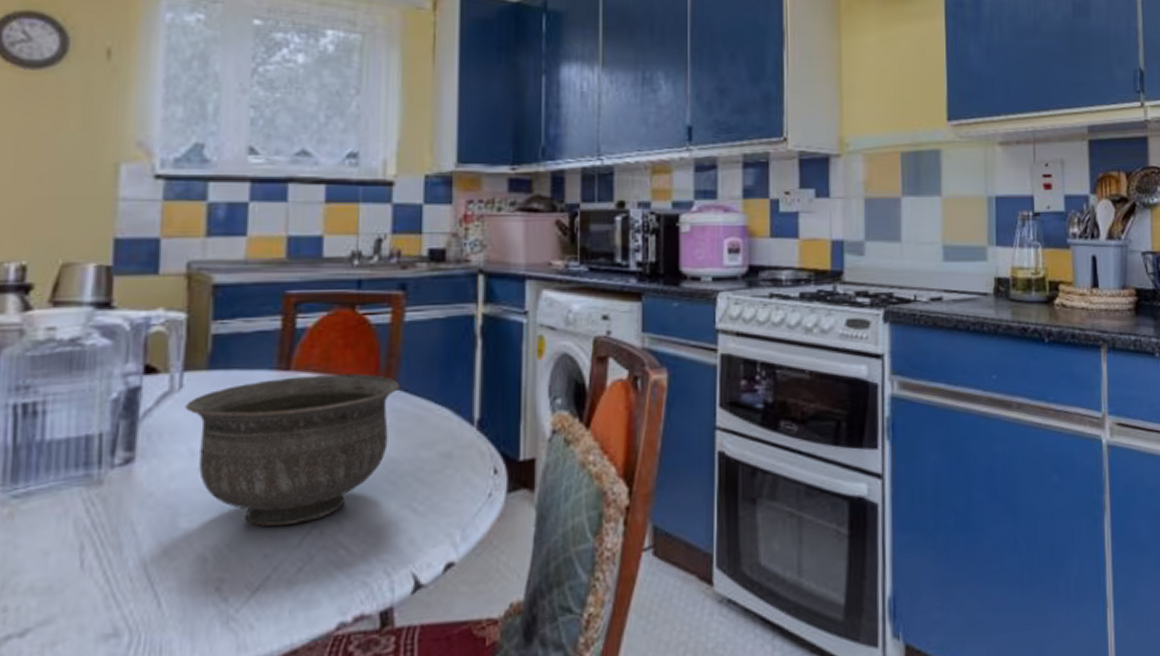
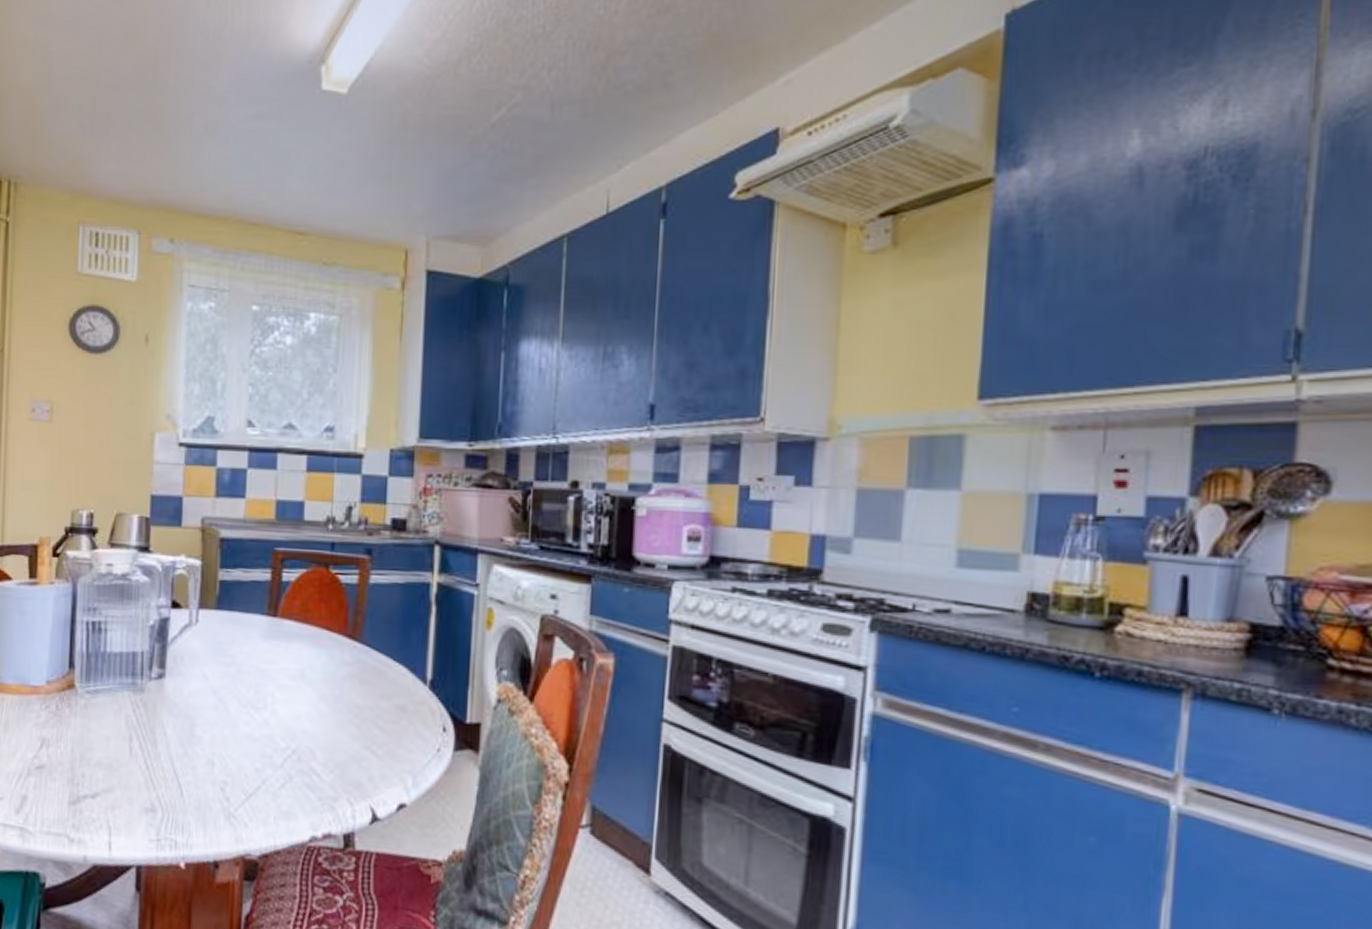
bowl: present [185,374,399,526] -> none [200,622,364,747]

